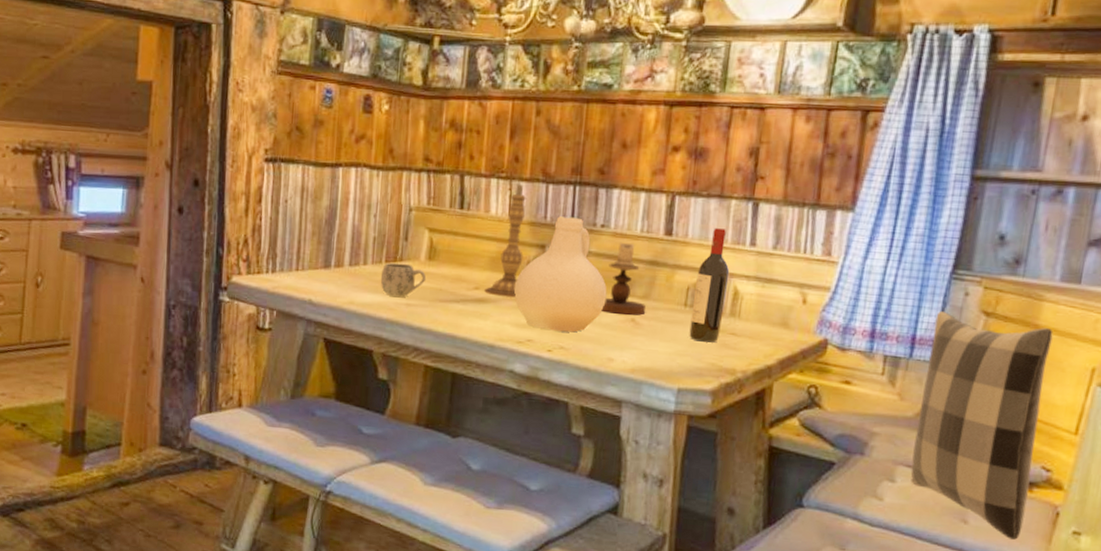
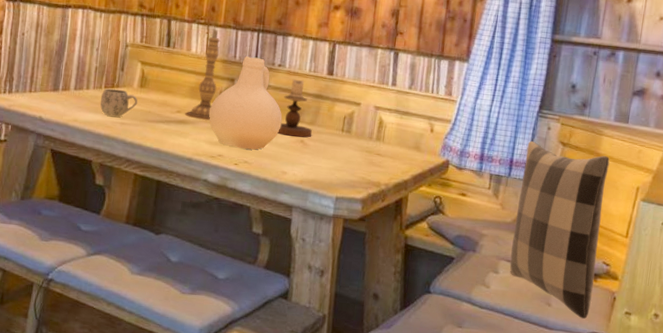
wine bottle: present [689,228,730,343] -> none [345,71,377,161]

